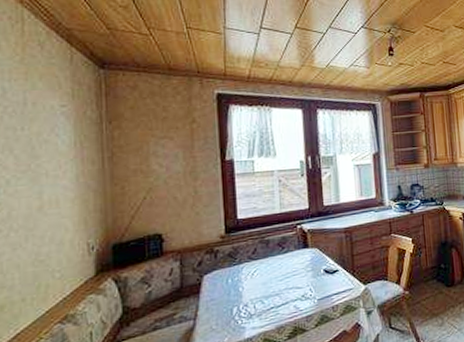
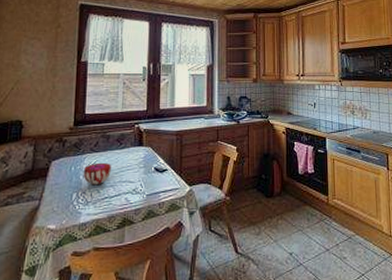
decorative bowl: none [242,270,275,296] -> present [83,162,111,184]

